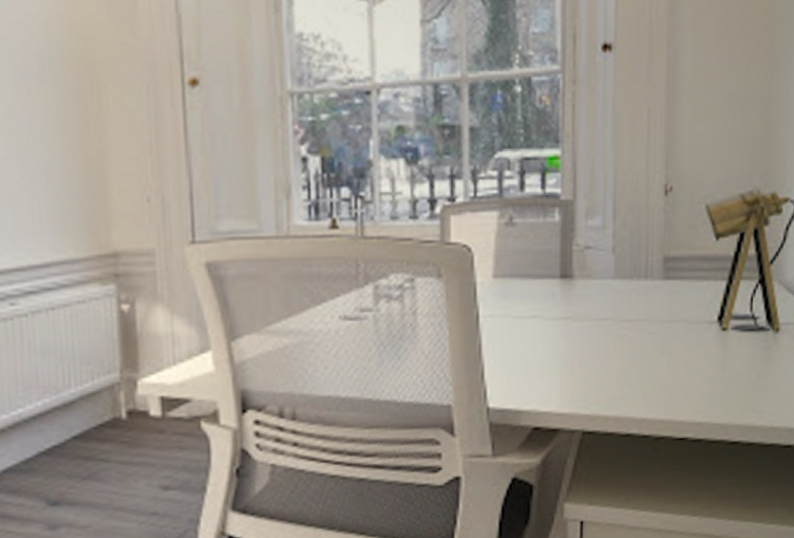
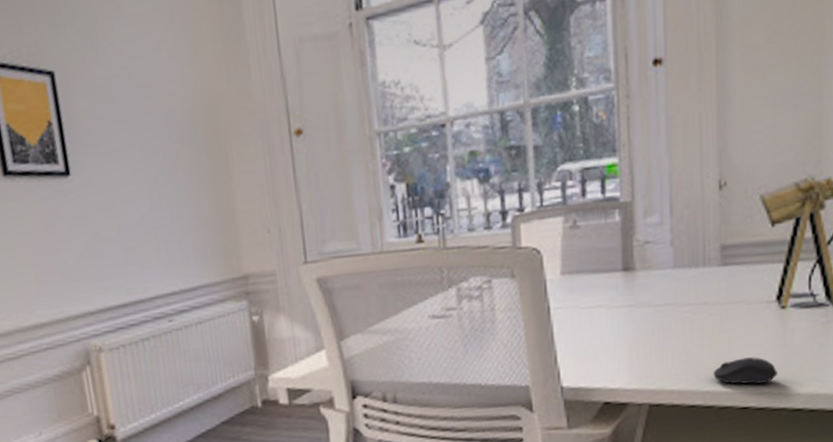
computer mouse: none [650,382,717,413] -> present [713,357,778,384]

